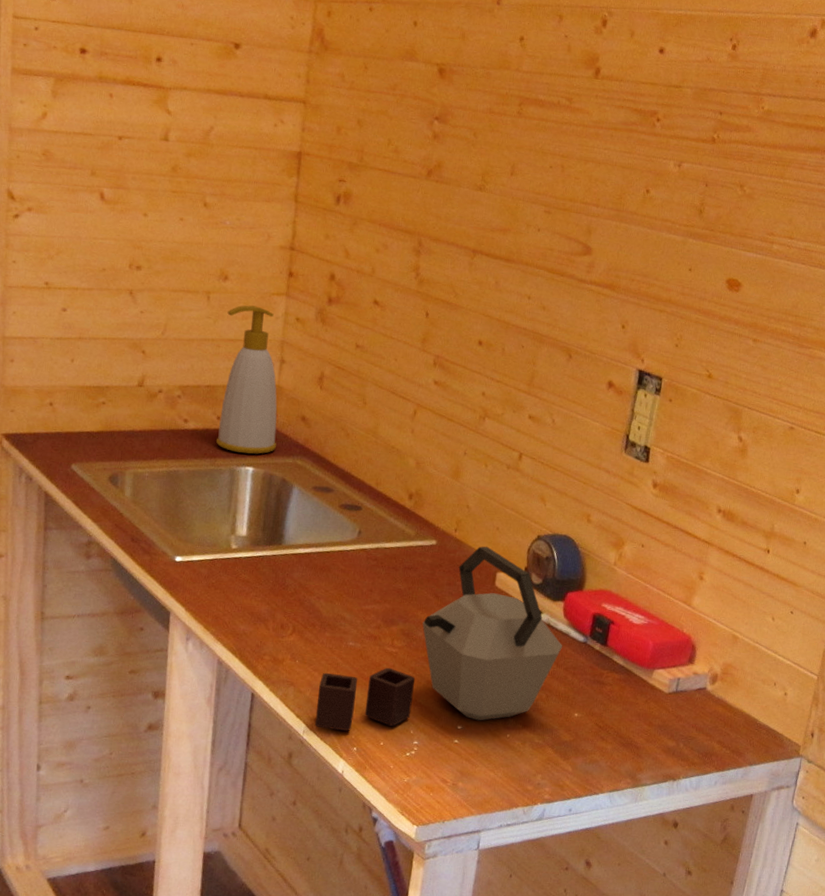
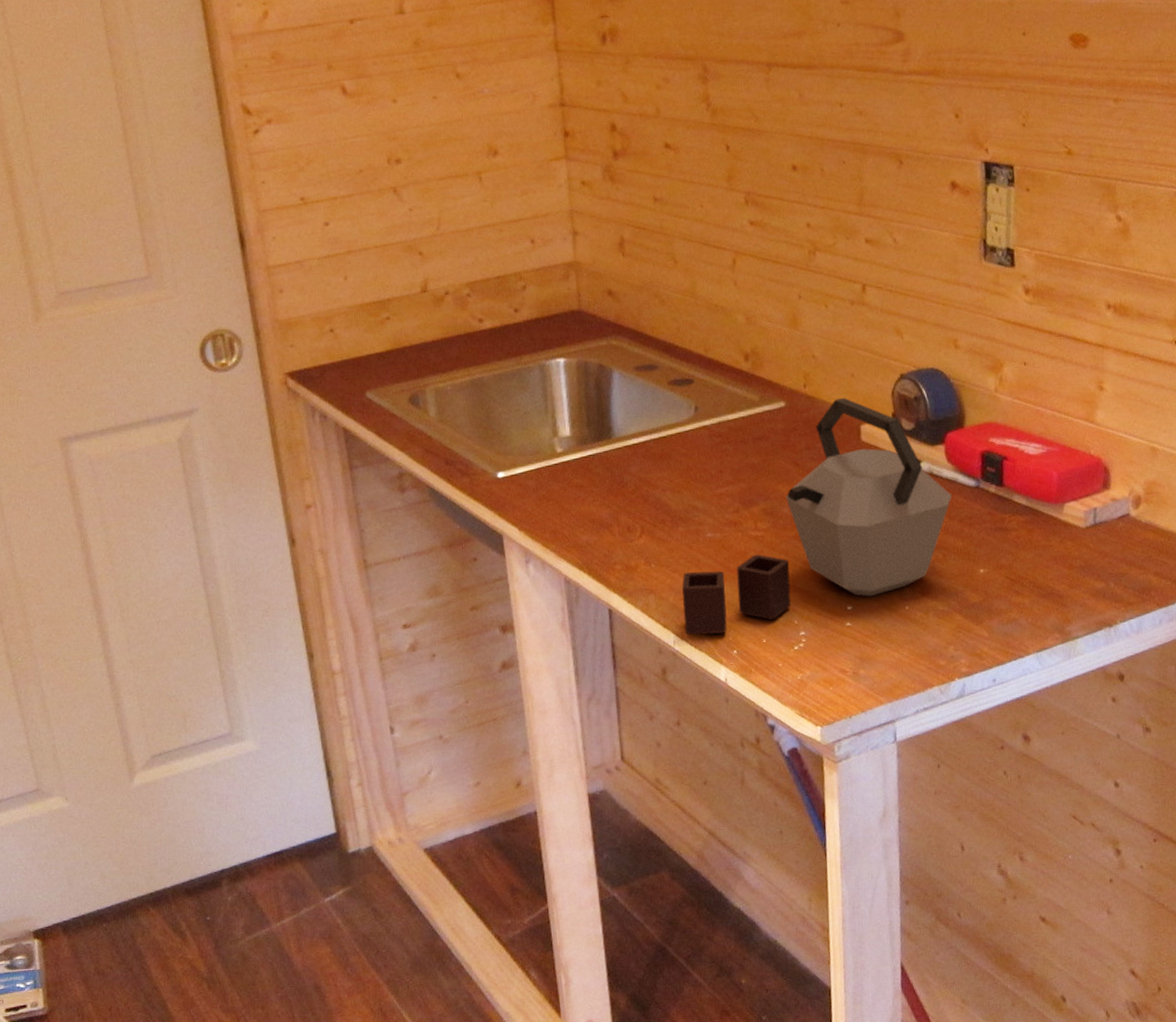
soap bottle: present [215,305,278,454] -> none [504,177,586,345]

